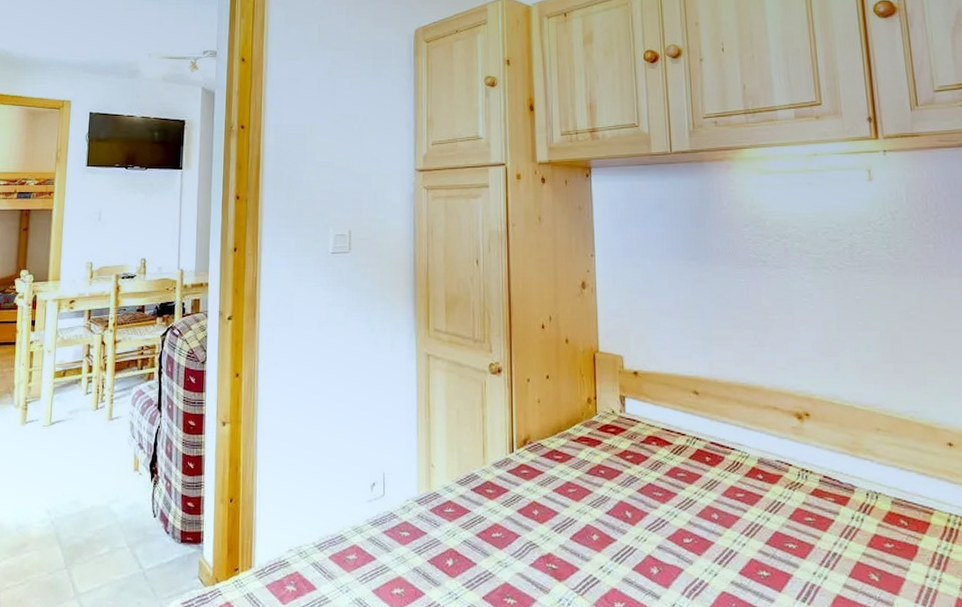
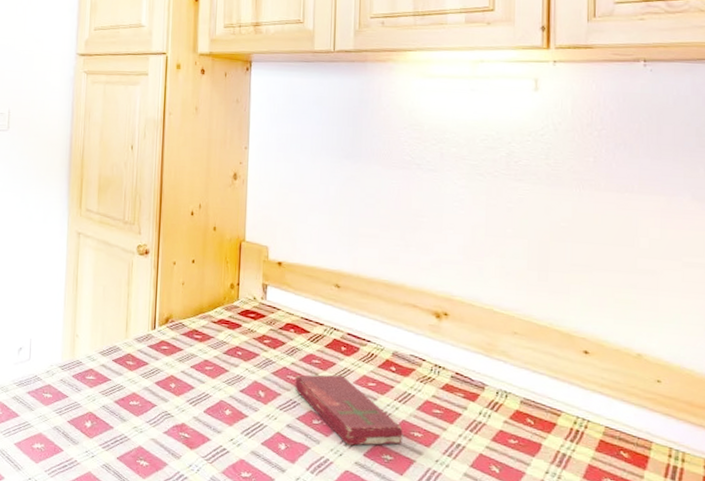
book: none [661,487,777,563] -> present [295,374,403,446]

